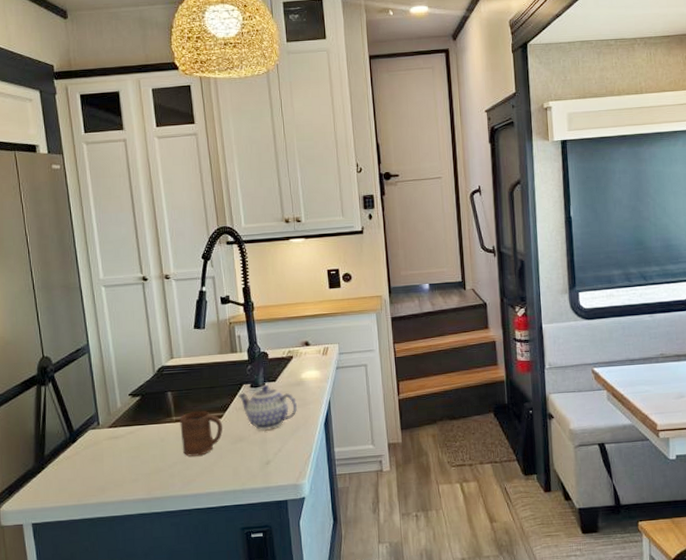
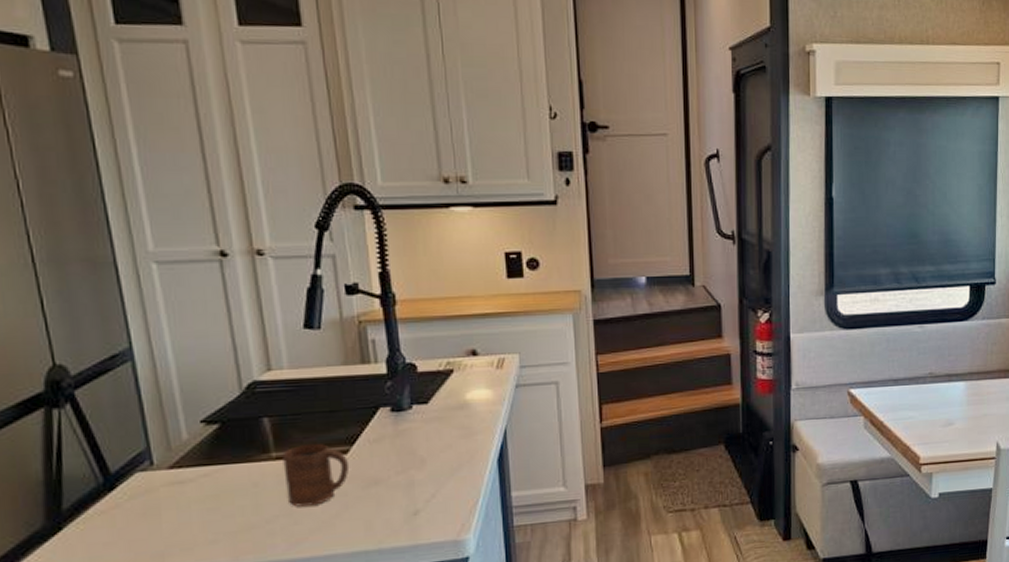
teapot: present [237,384,297,430] -> none [371,407,459,470]

